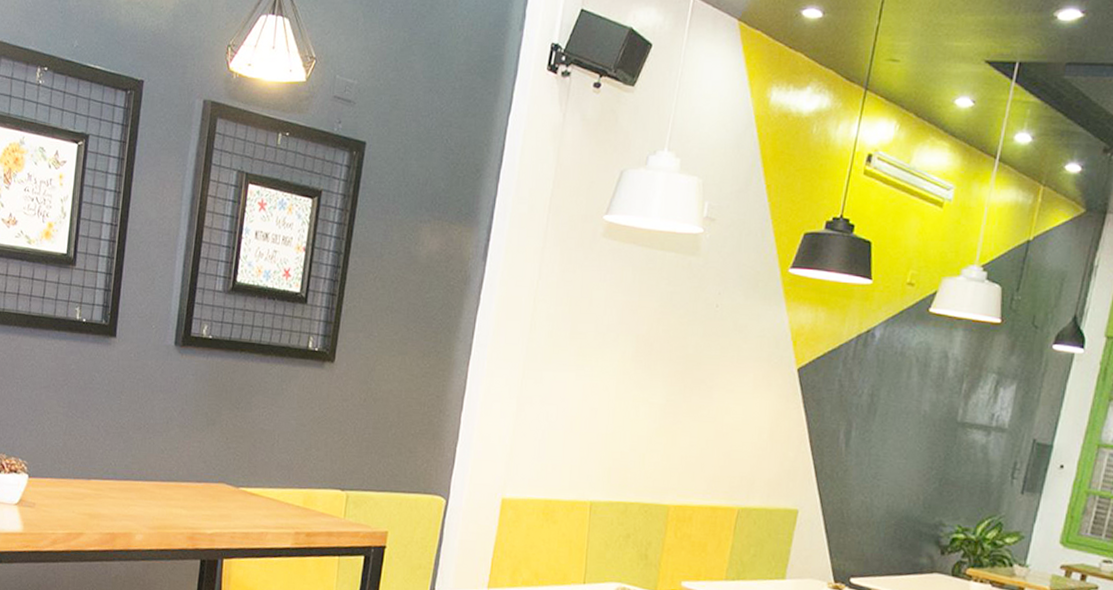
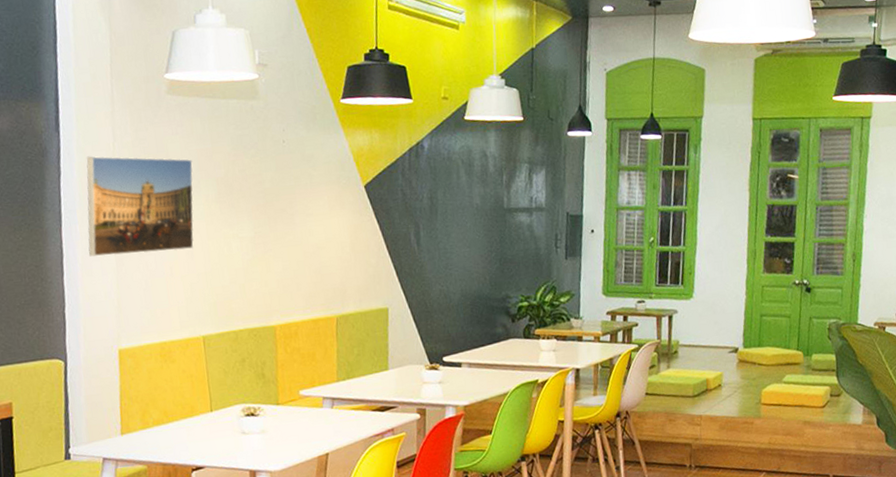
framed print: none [492,291,615,407] -> present [86,156,194,257]

